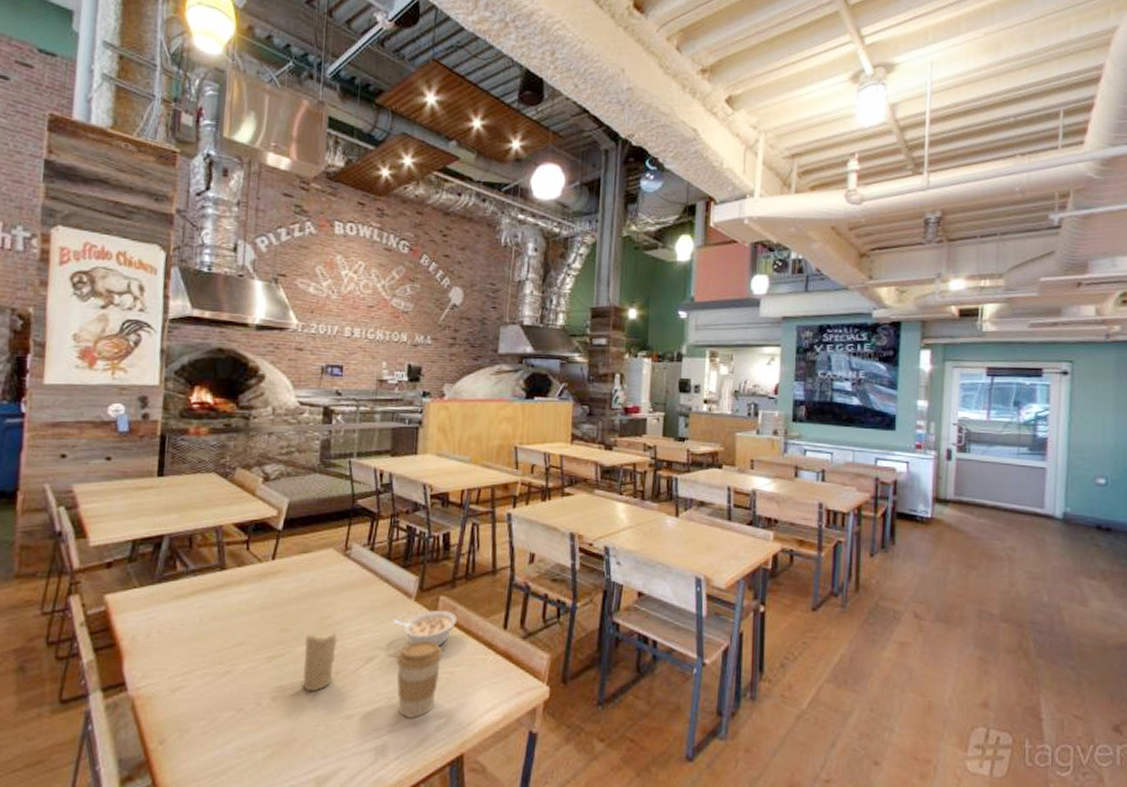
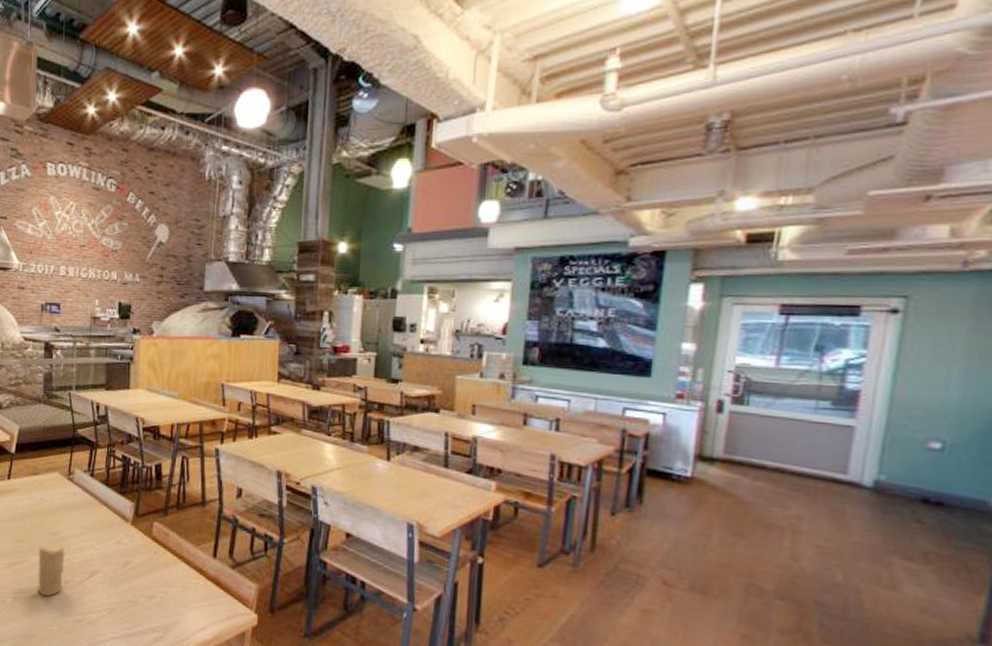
legume: present [394,611,458,646] -> none [113,535,170,568]
coffee cup: present [396,640,443,718] -> none [116,561,158,629]

